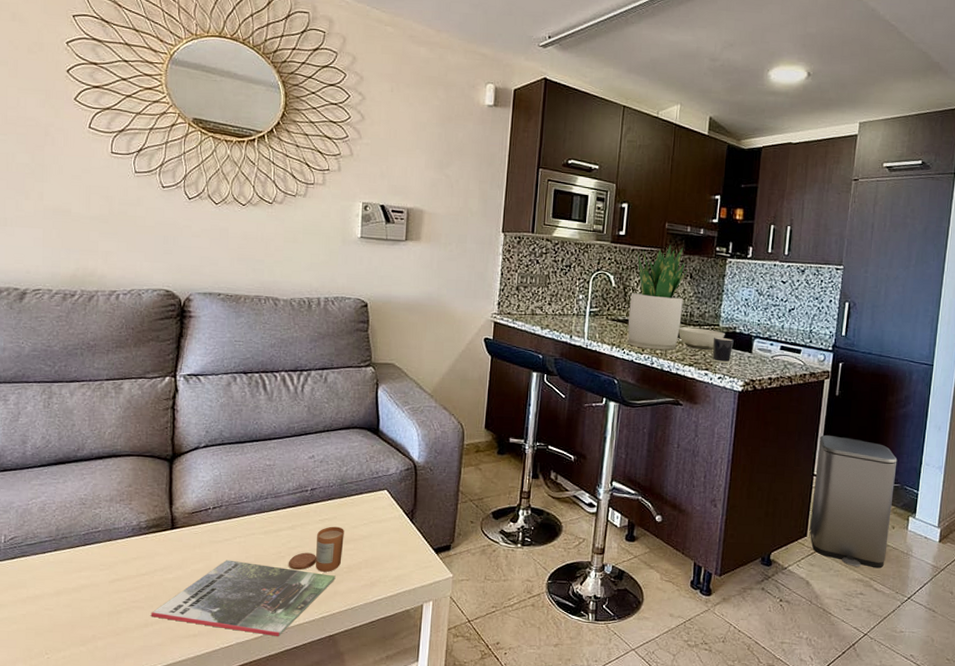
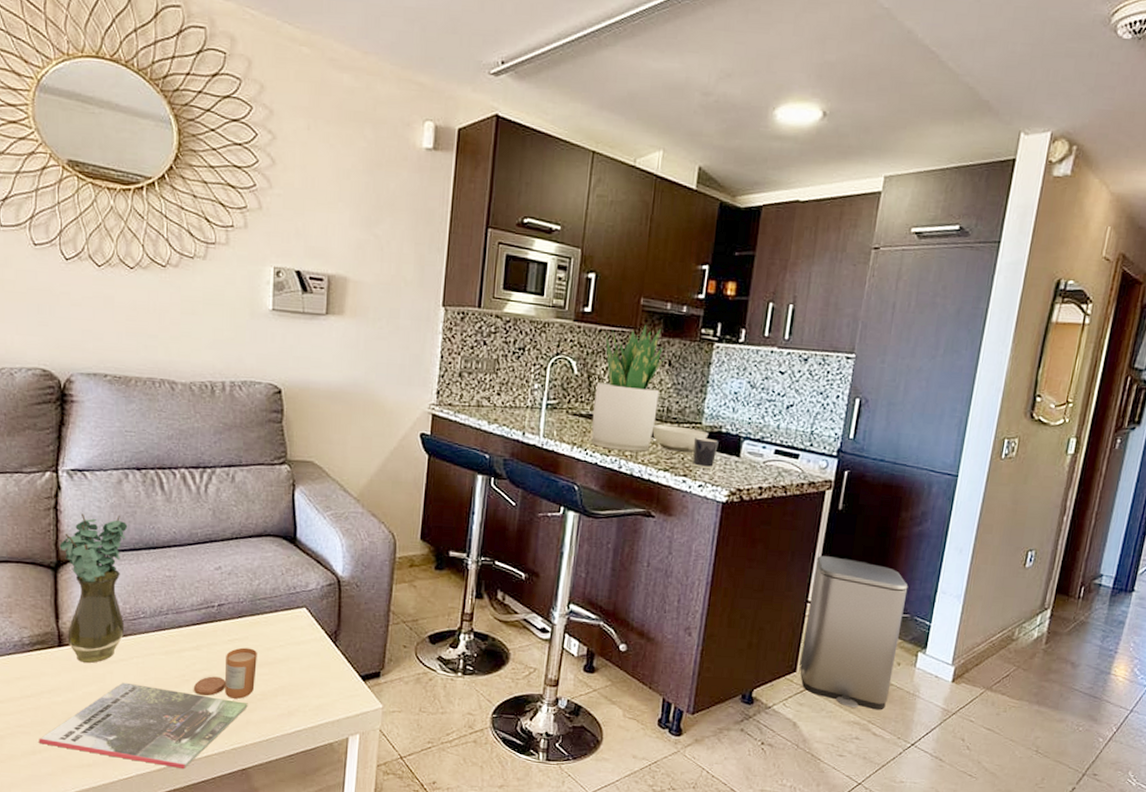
vase: none [175,412,235,543] -> present [59,513,128,663]

